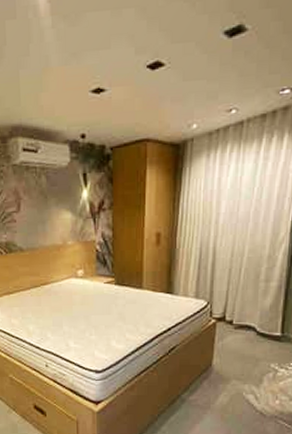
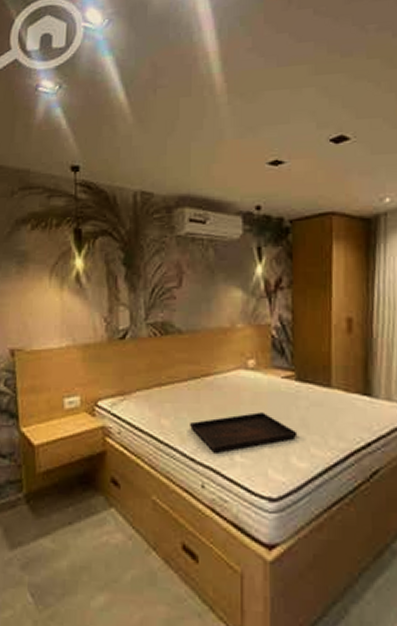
serving tray: none [34,310,117,342] -> present [190,412,298,453]

